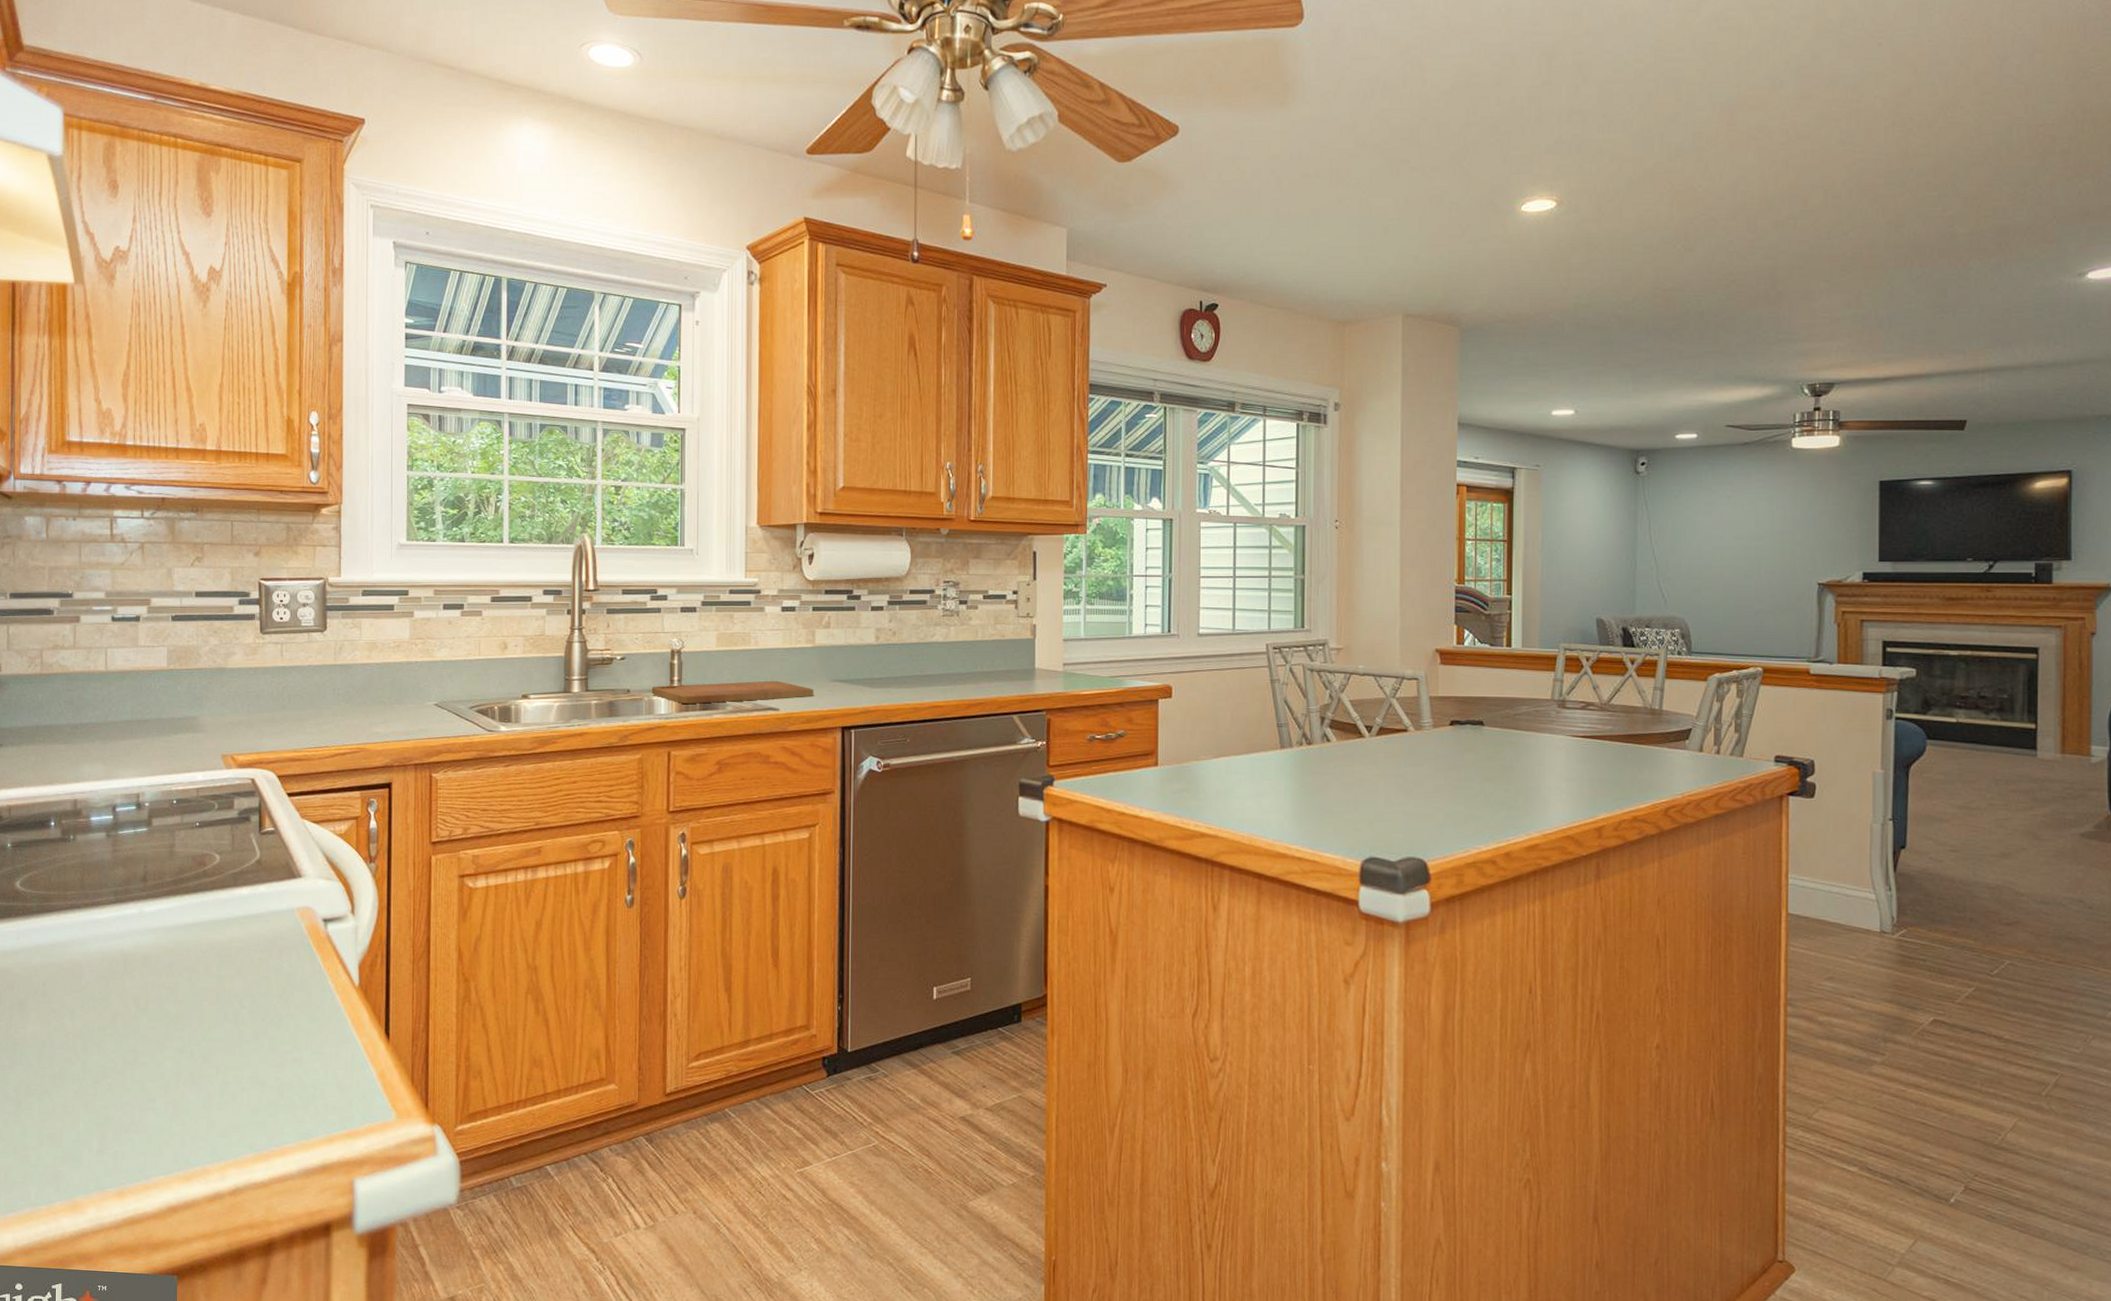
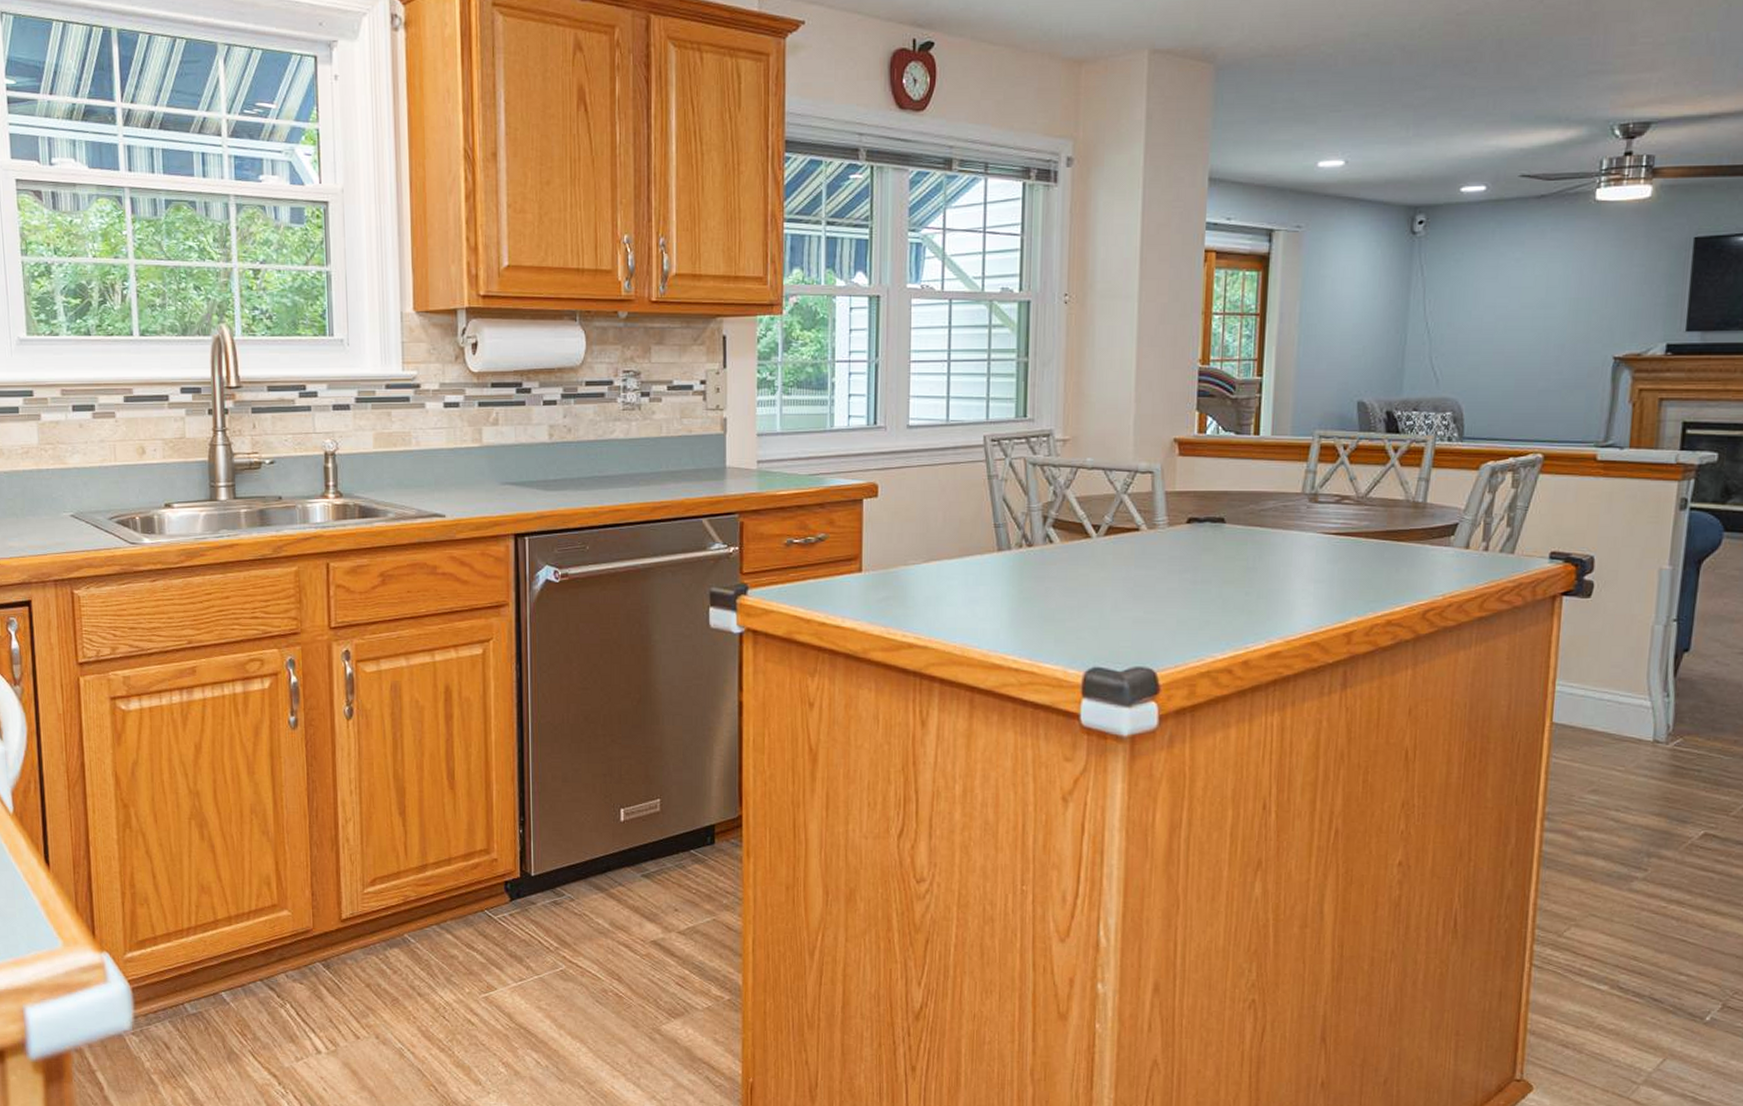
cutting board: present [651,680,814,704] -> none [305,484,483,511]

